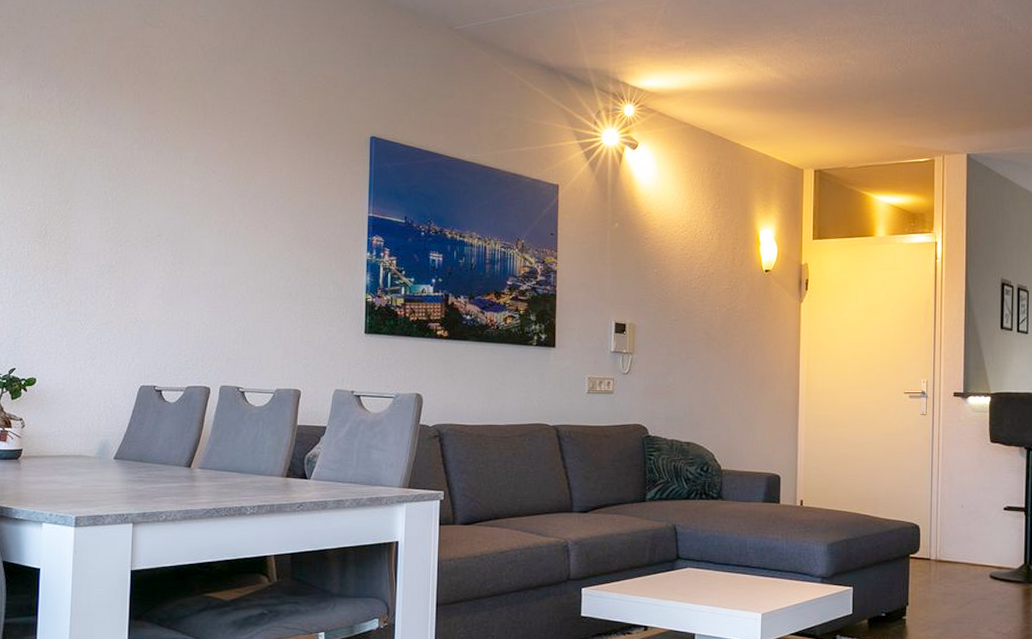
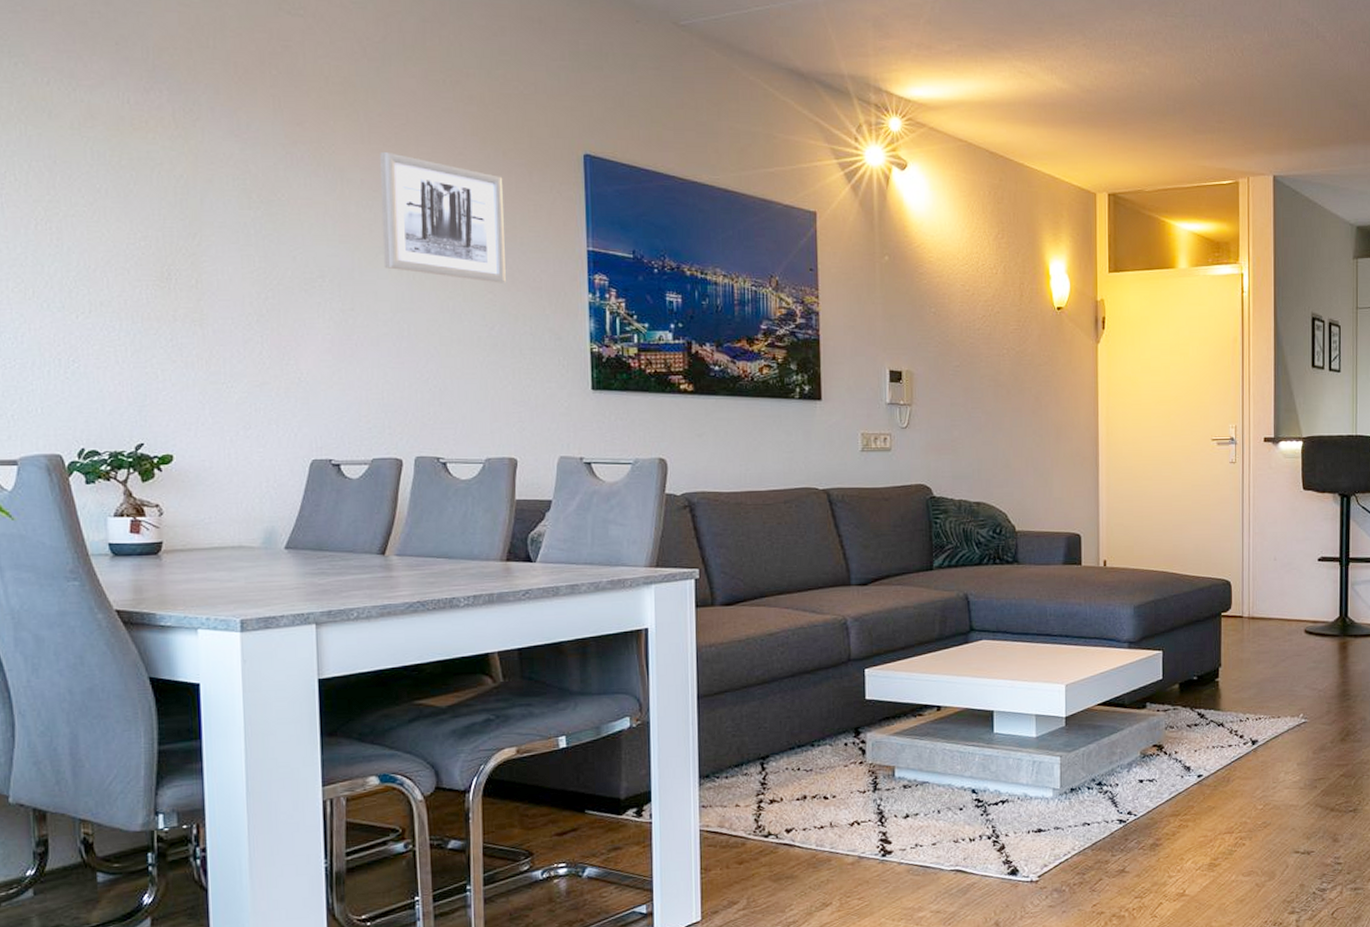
wall art: none [207,134,304,243] -> present [380,151,506,283]

